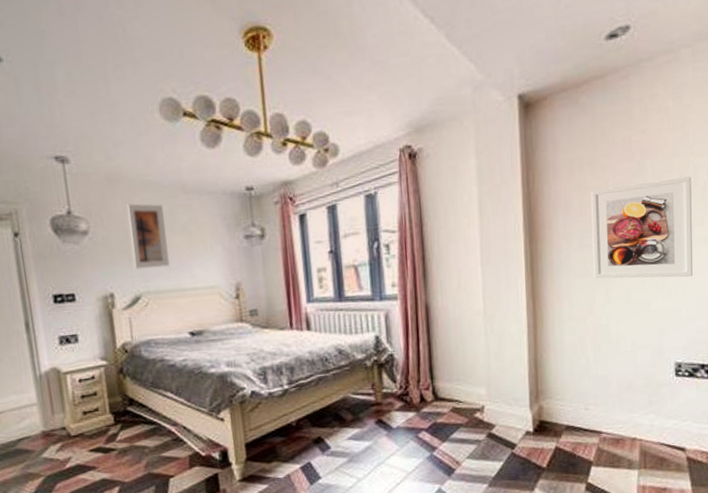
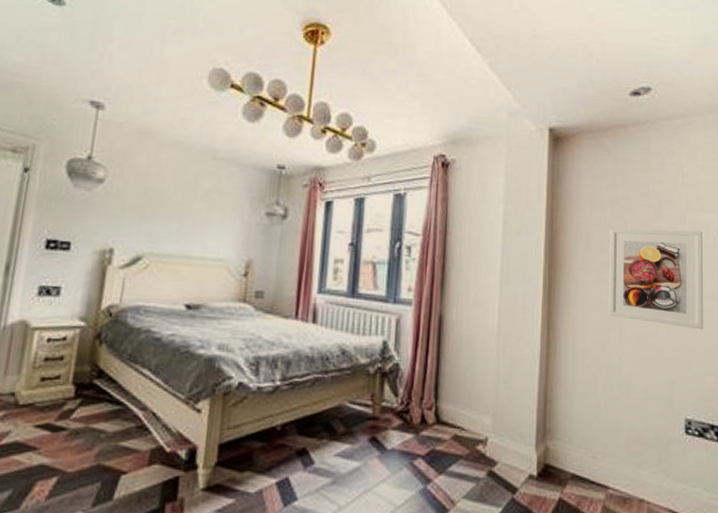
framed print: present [126,203,170,270] -> none [142,160,189,231]

